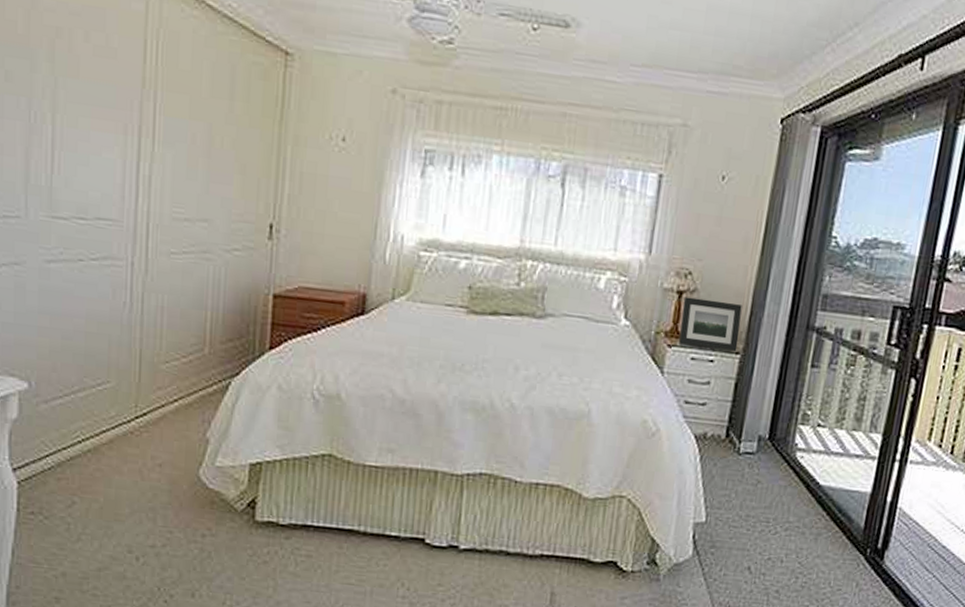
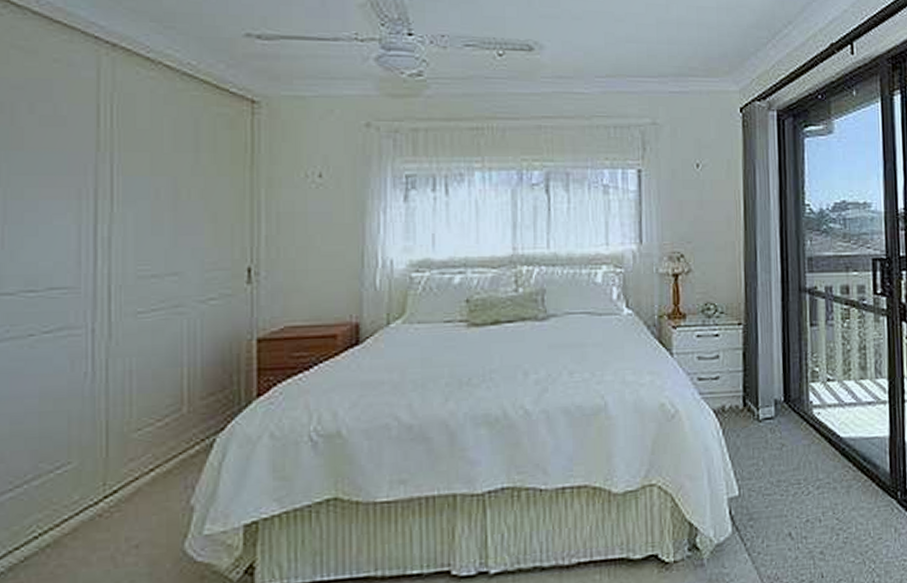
picture frame: present [679,297,742,352] -> none [680,277,739,324]

